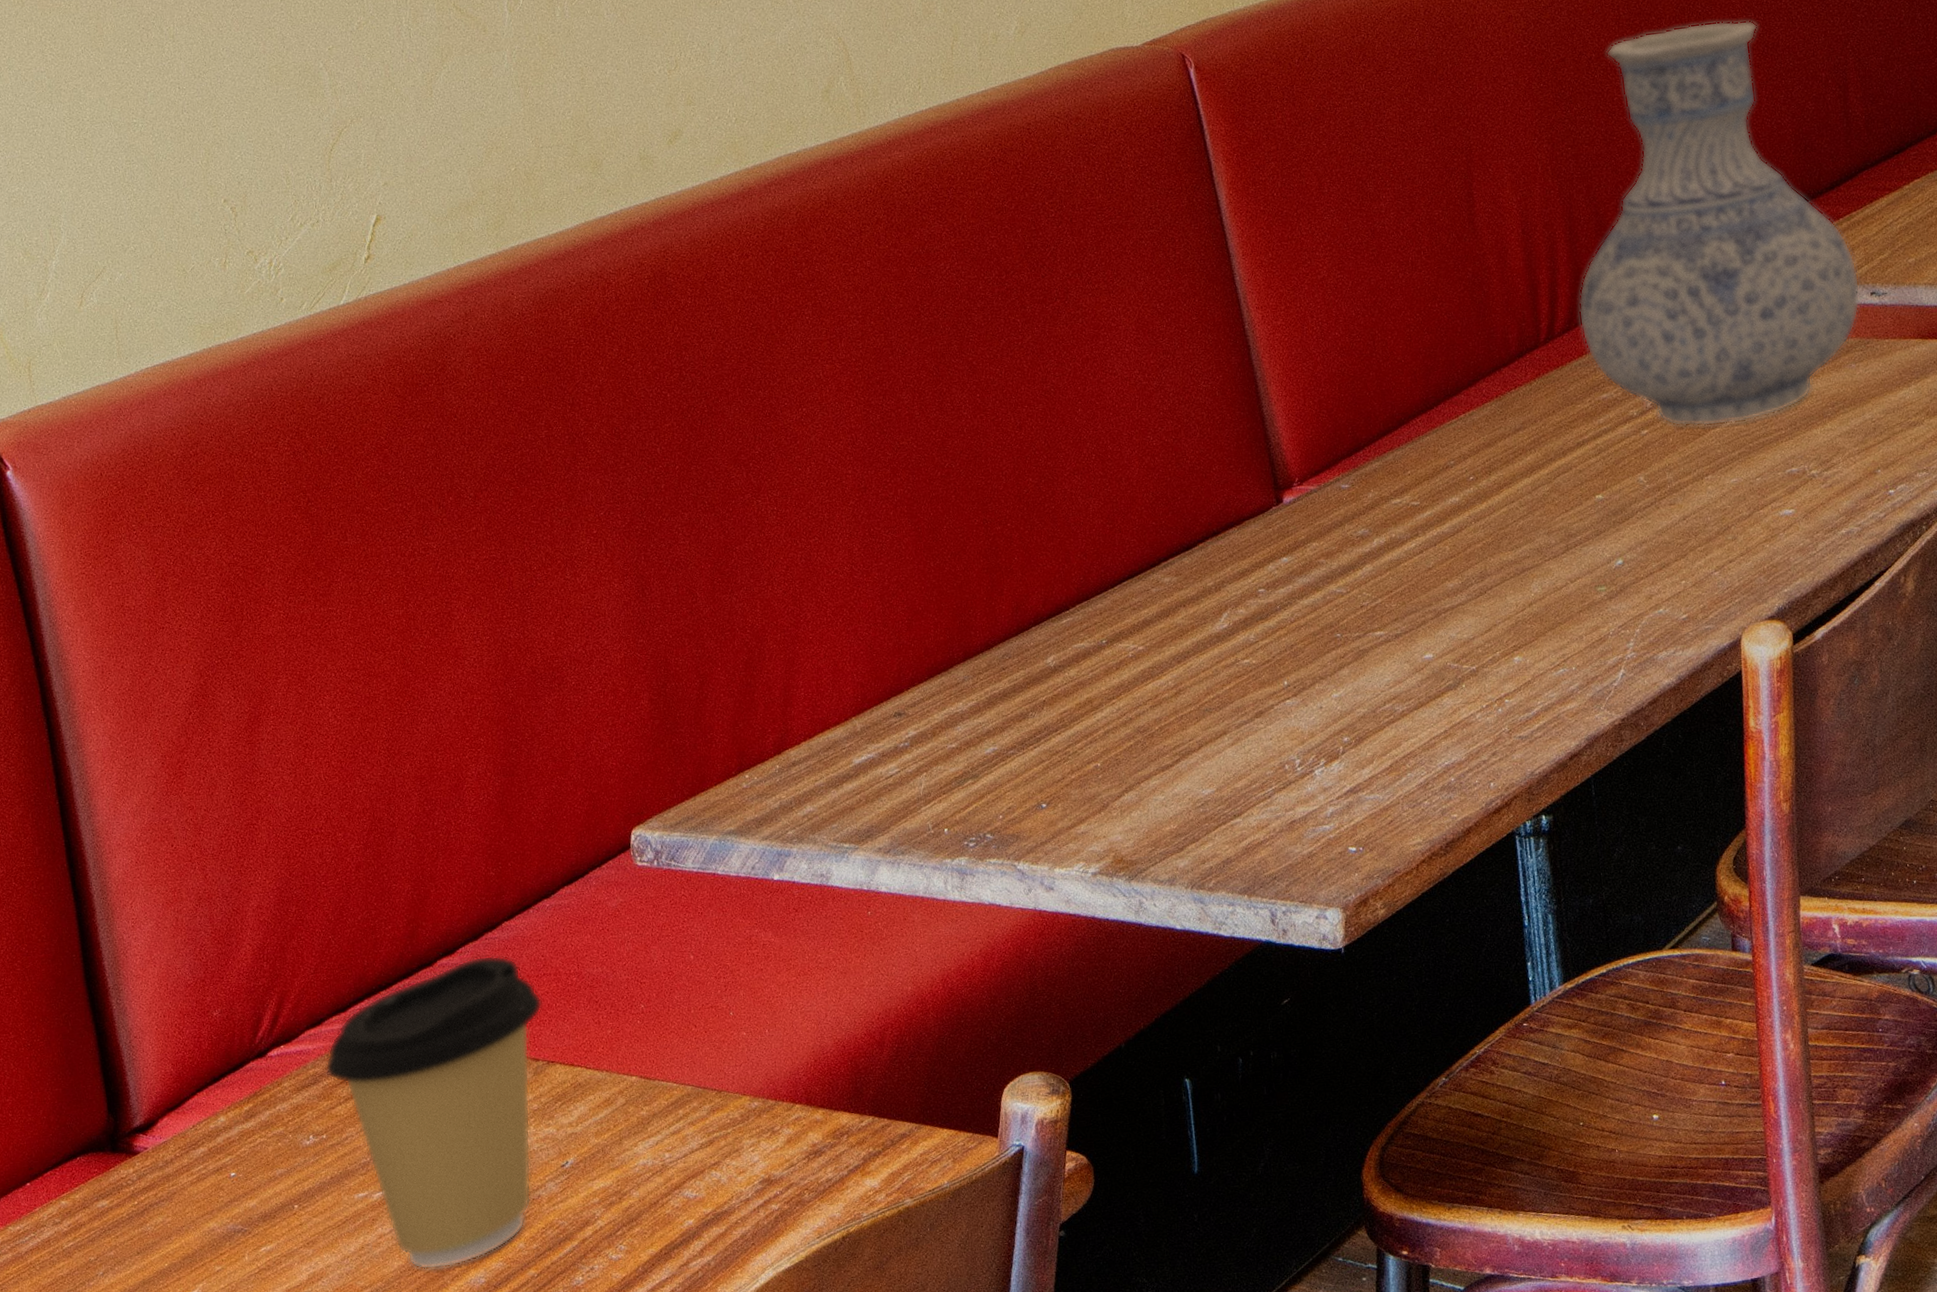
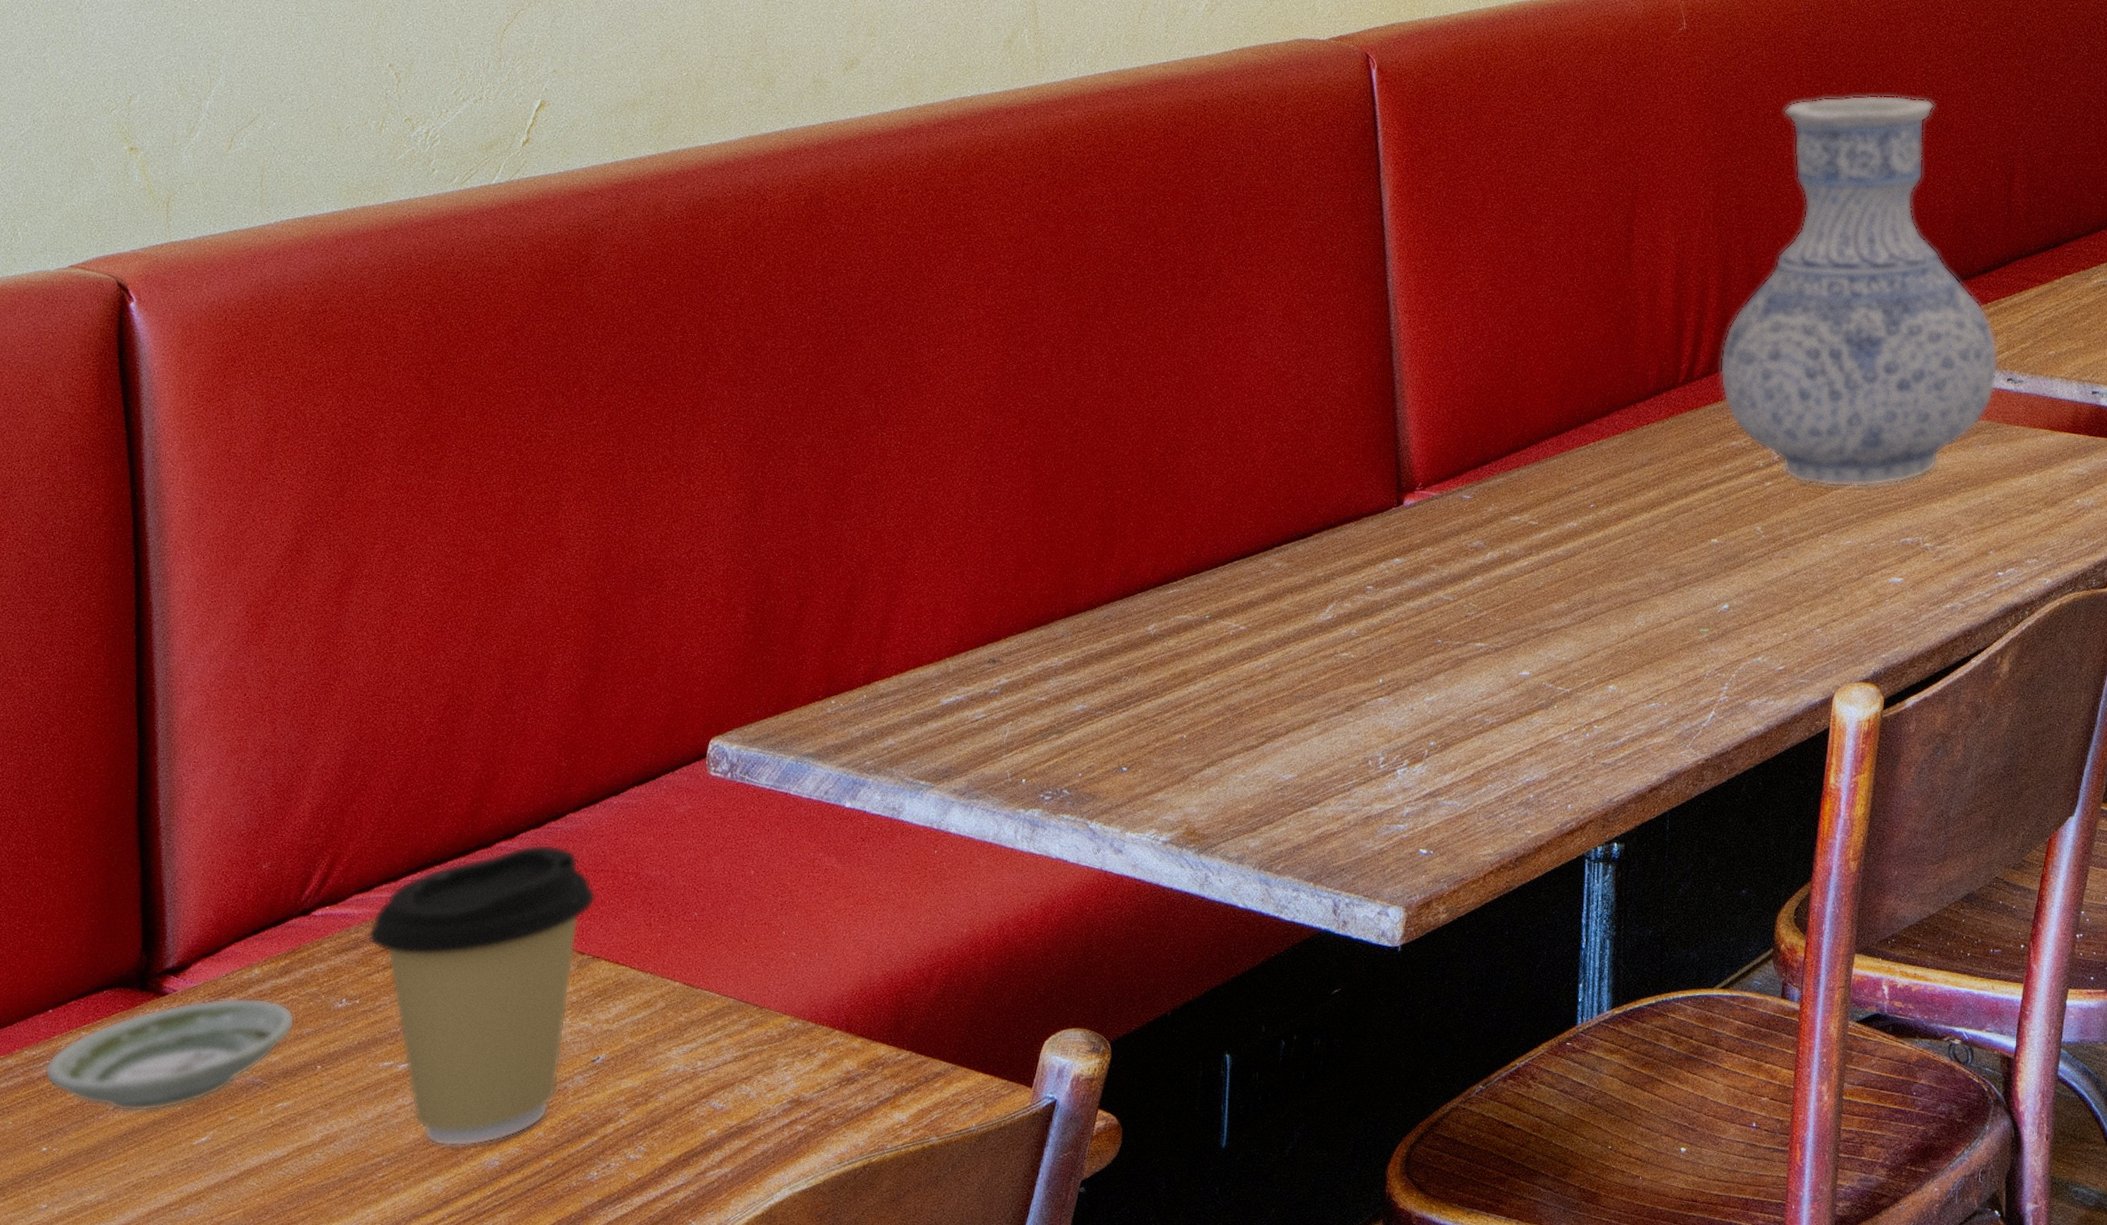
saucer: none [31,1145,267,1275] -> present [45,998,295,1112]

